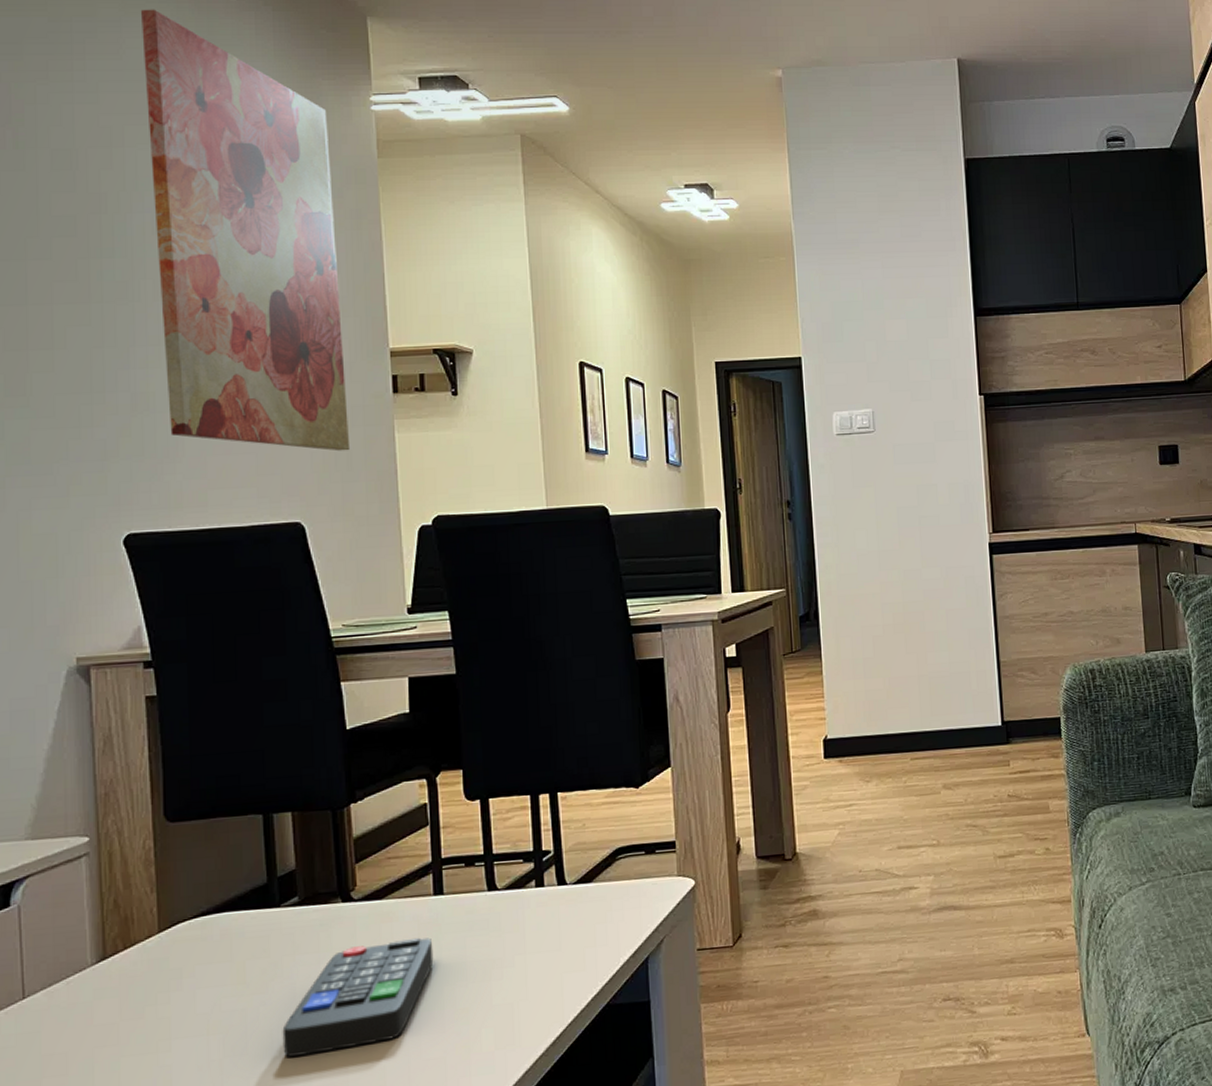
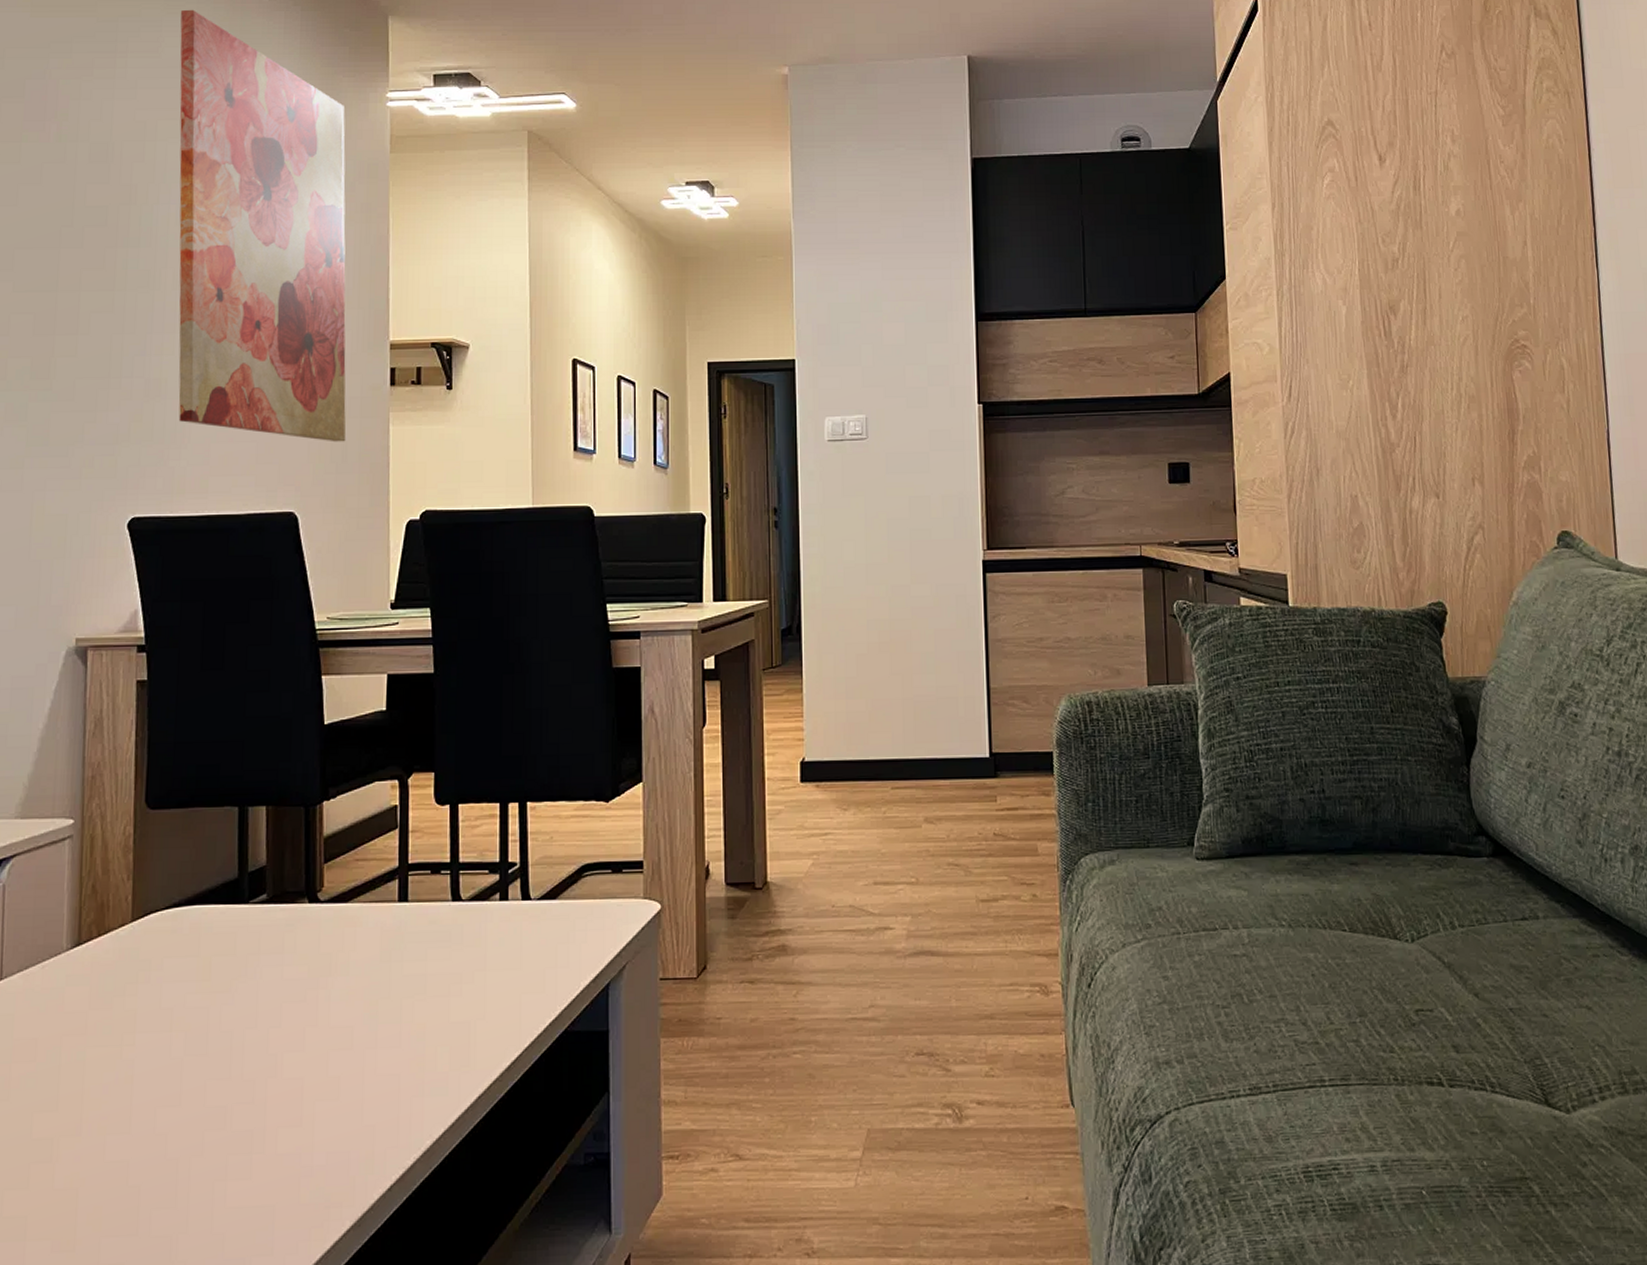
remote control: present [282,937,434,1057] -> none [241,945,395,1061]

